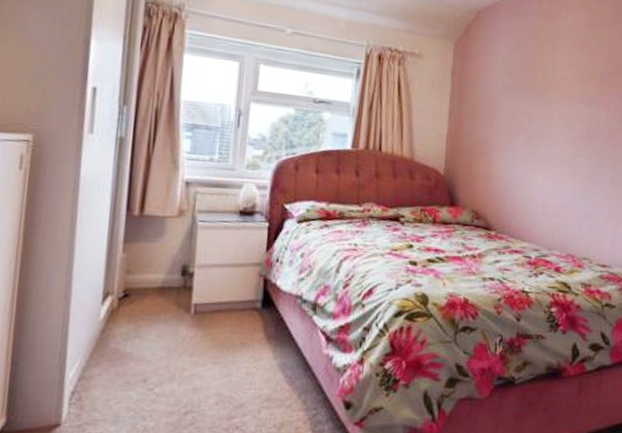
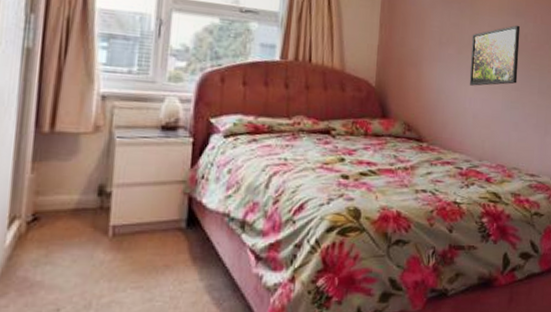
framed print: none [538,113,593,175] -> present [469,25,521,86]

